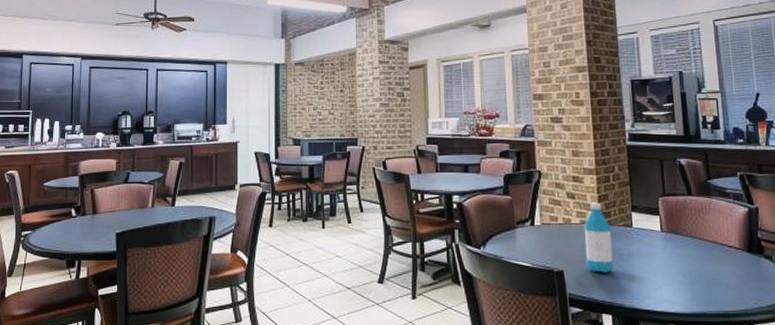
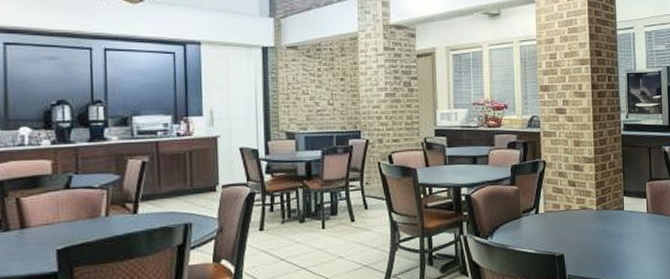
water bottle: present [583,202,614,273] -> none [582,189,607,254]

